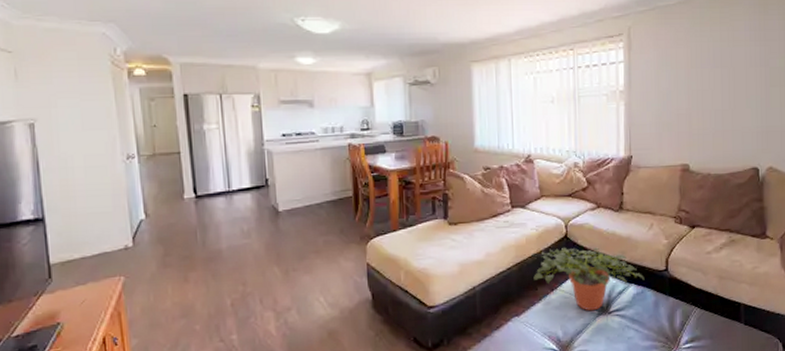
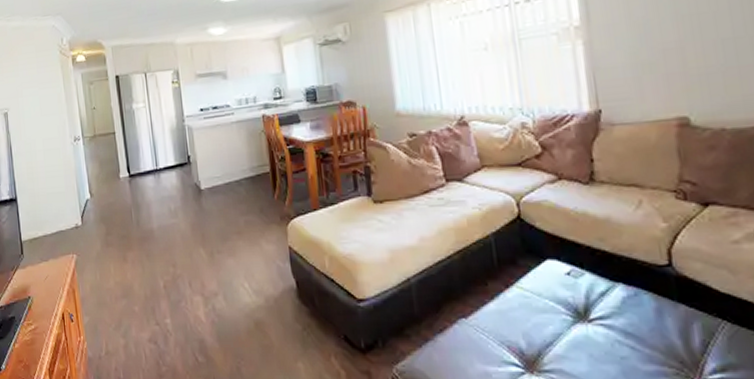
potted plant: present [533,247,645,311] -> none [481,232,638,317]

